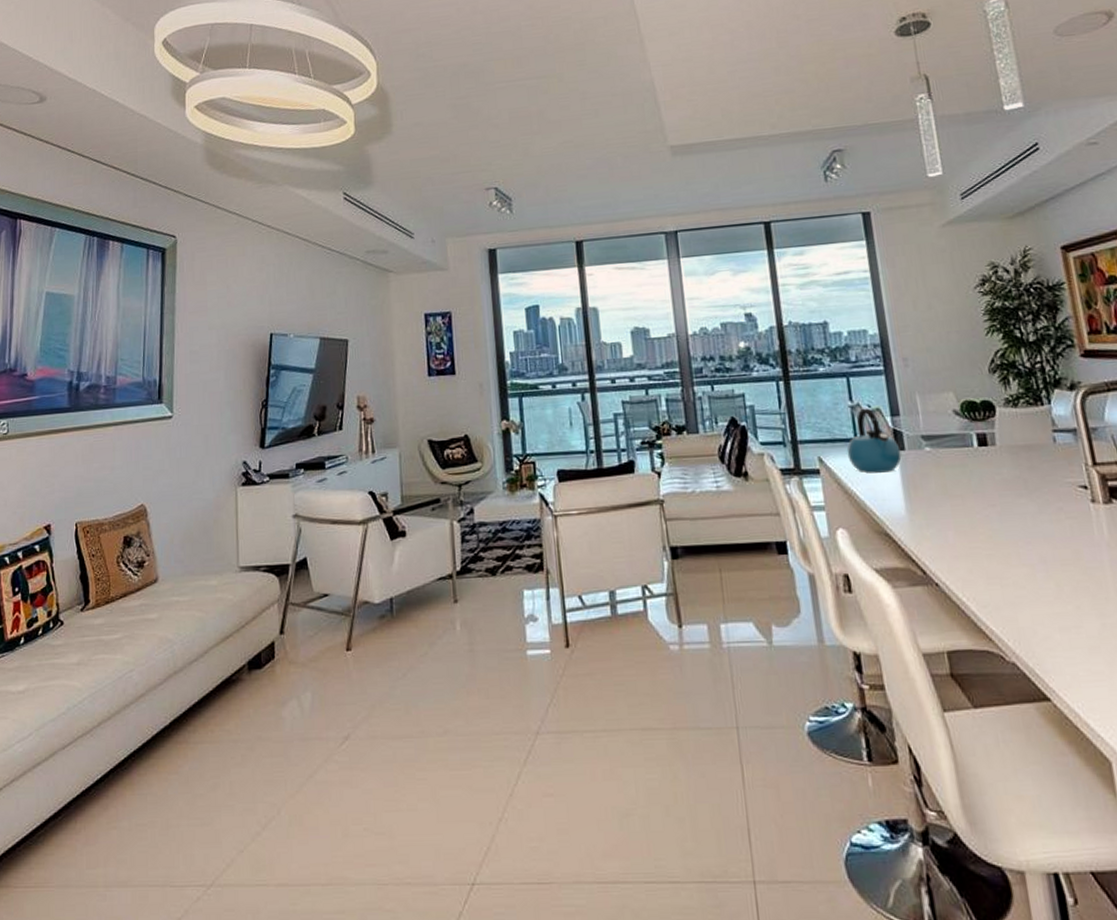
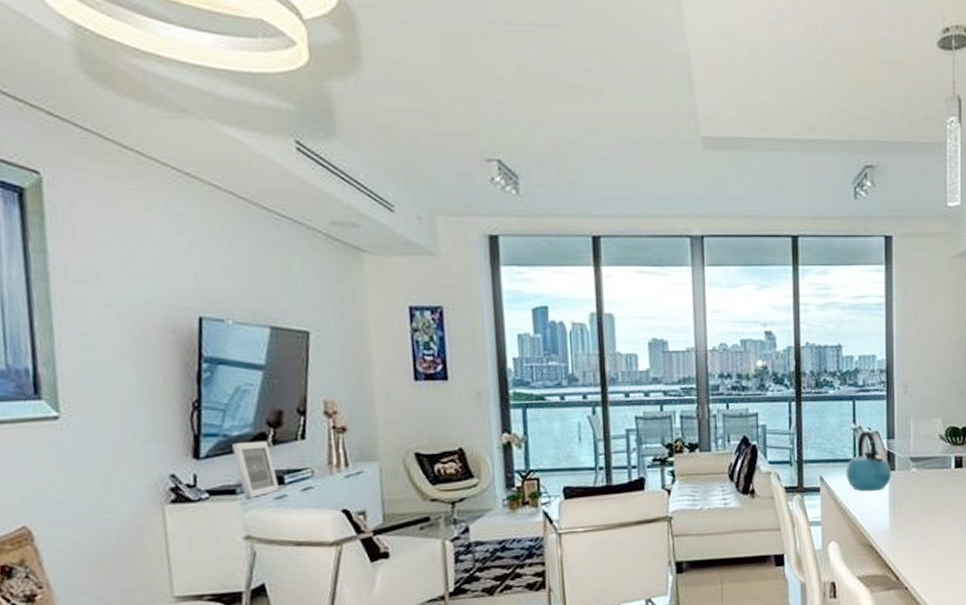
picture frame: none [288,431,321,481] -> present [232,440,279,498]

